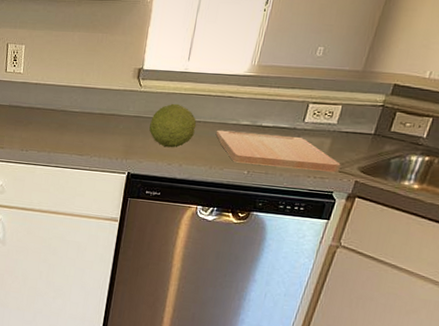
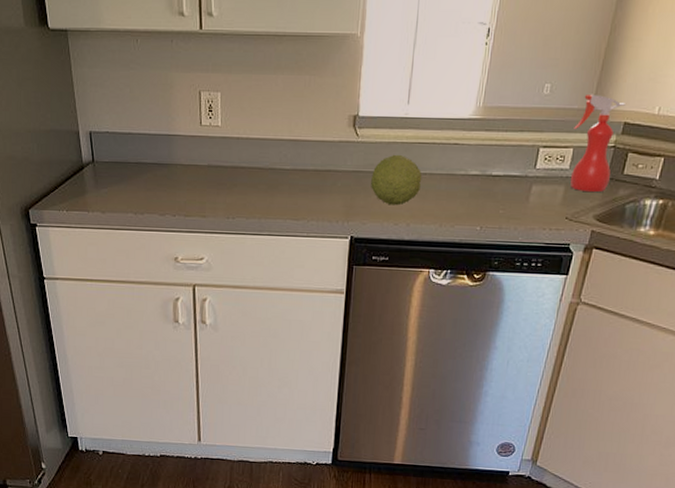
cutting board: present [215,130,341,172] -> none [443,182,576,222]
spray bottle: none [337,57,396,146] -> present [570,94,625,192]

